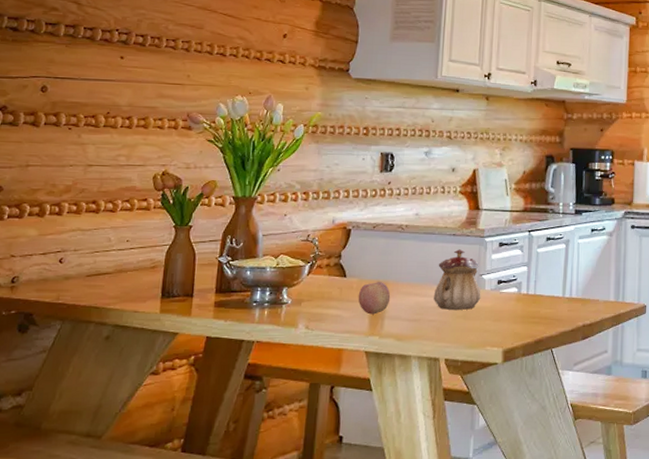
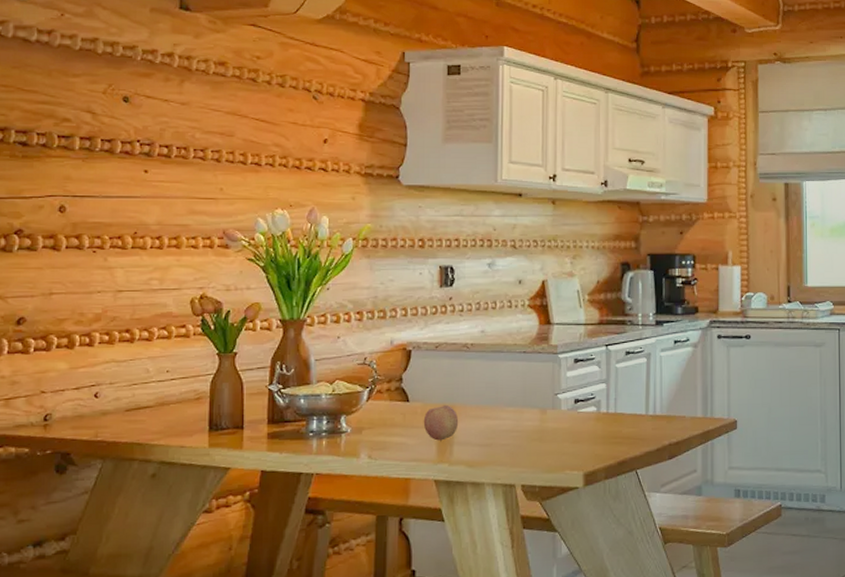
teapot: present [434,249,481,310] -> none [506,367,557,433]

